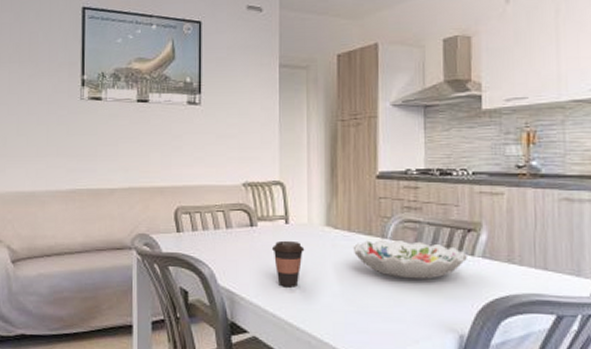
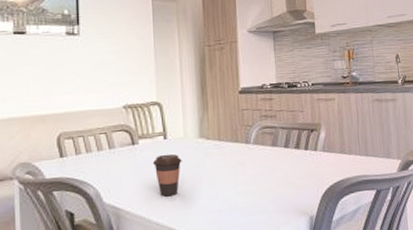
decorative bowl: present [353,239,467,279] -> none [223,143,312,176]

